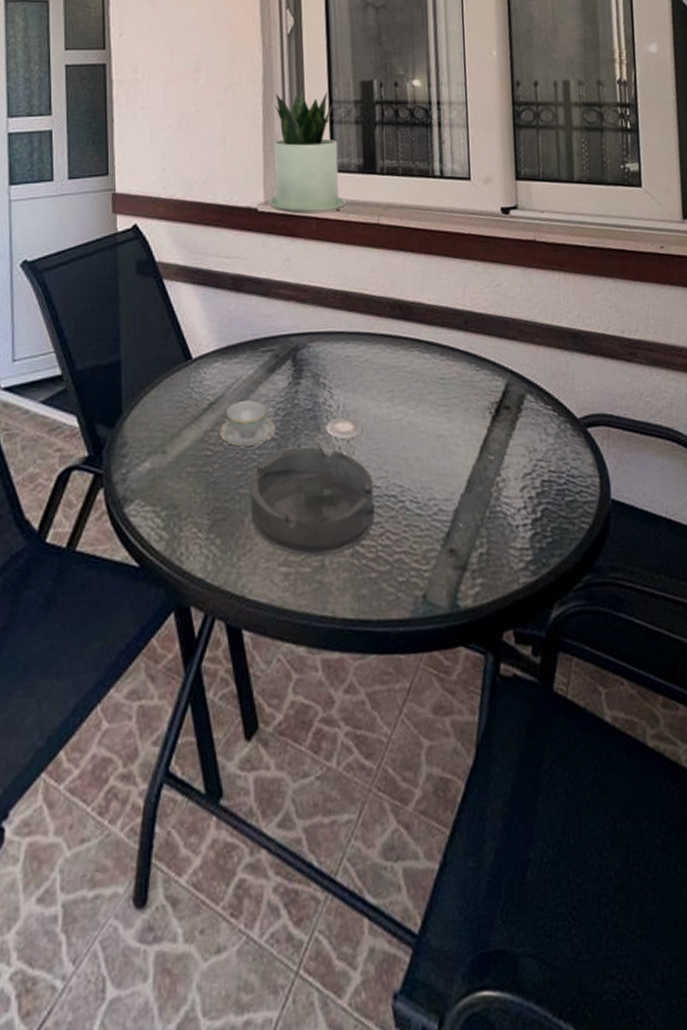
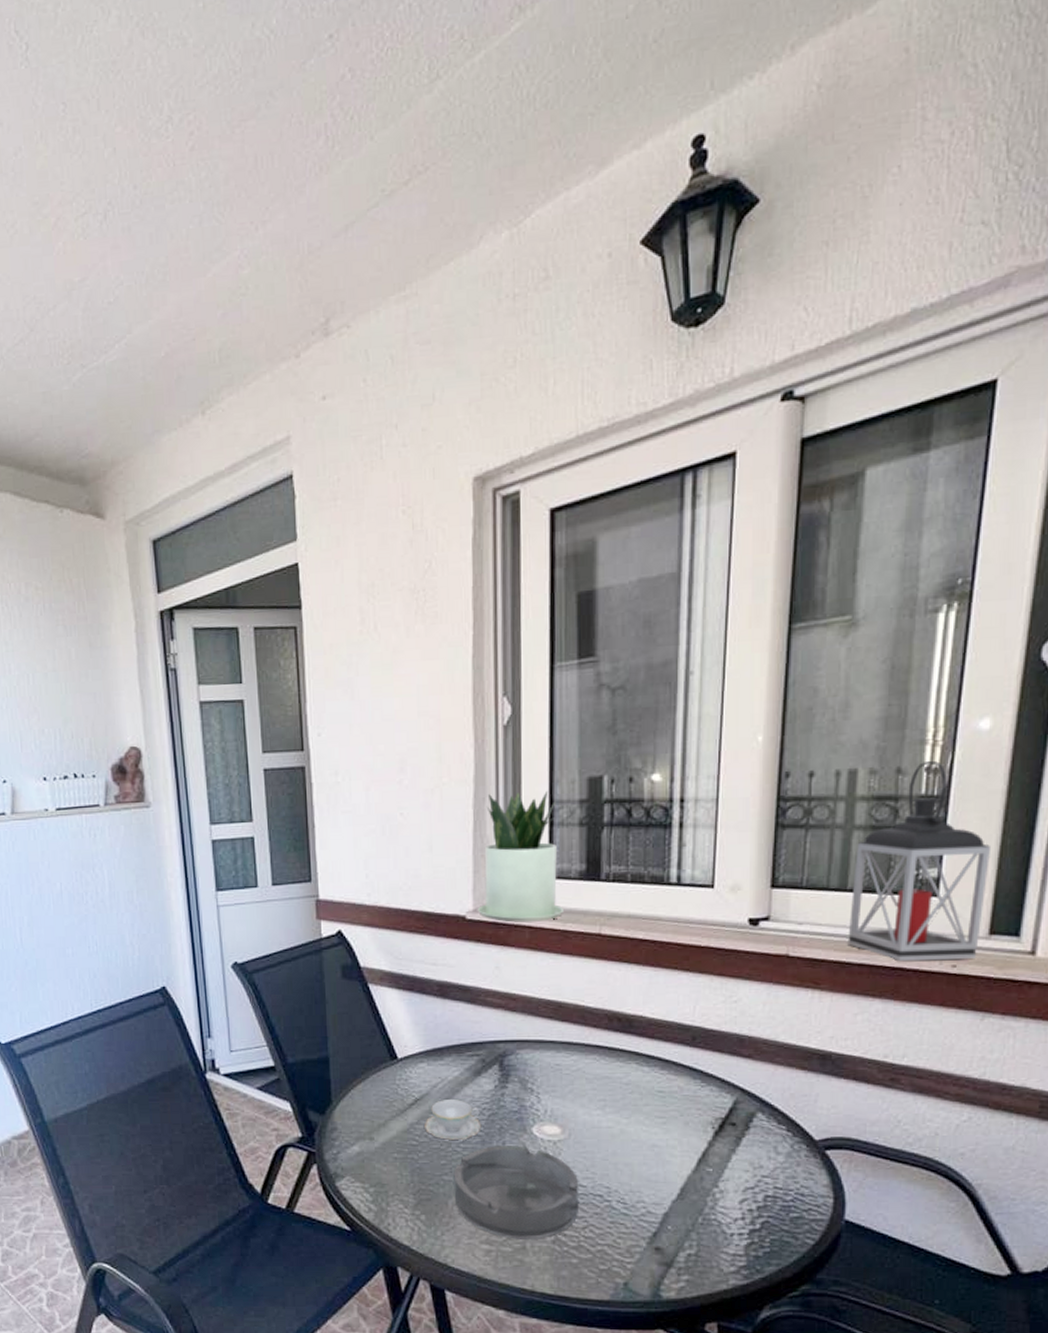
lantern: none [577,75,677,244] -> present [847,760,992,962]

